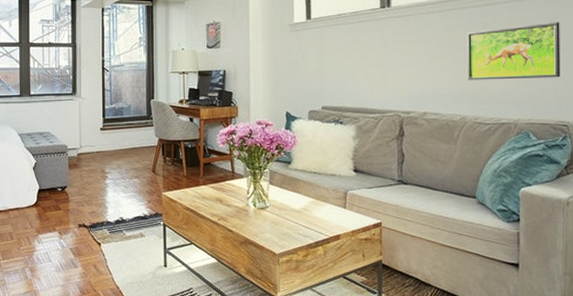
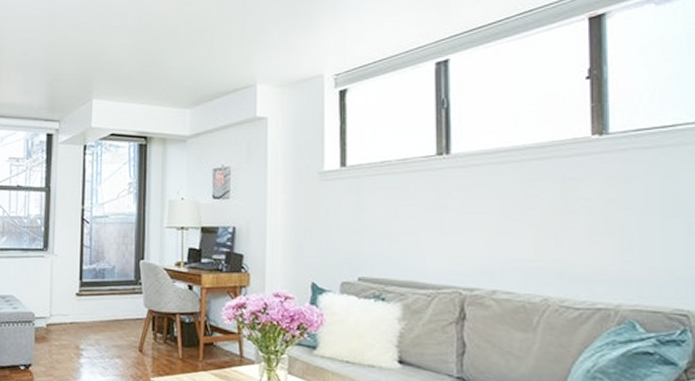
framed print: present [467,22,561,80] -> none [551,179,678,252]

